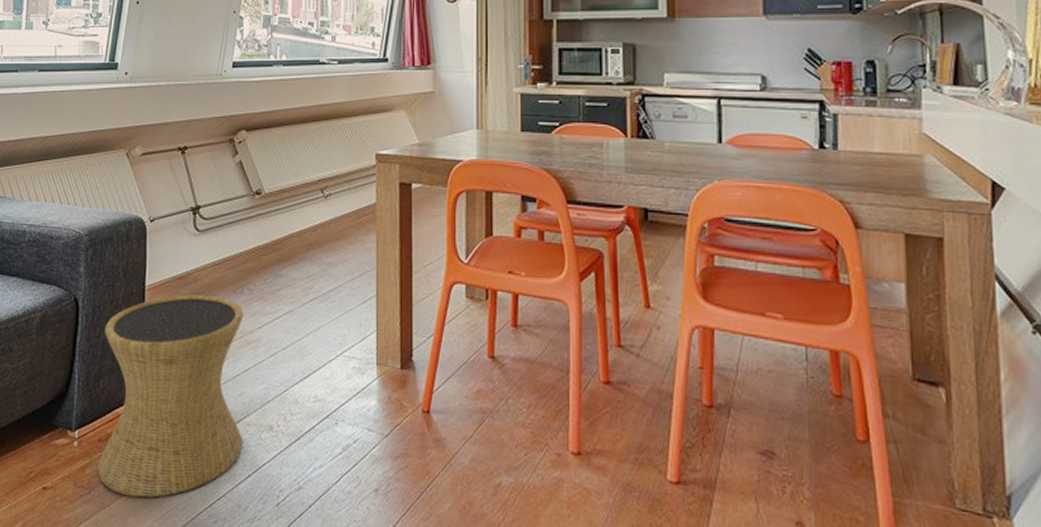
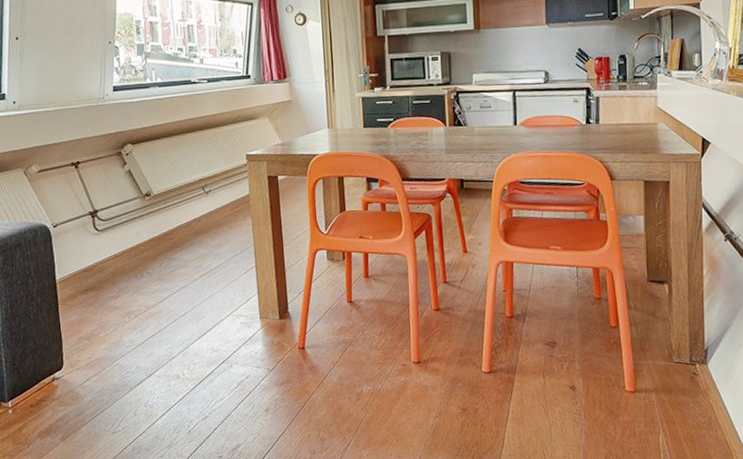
side table: present [97,294,244,498] -> none [24,281,155,445]

